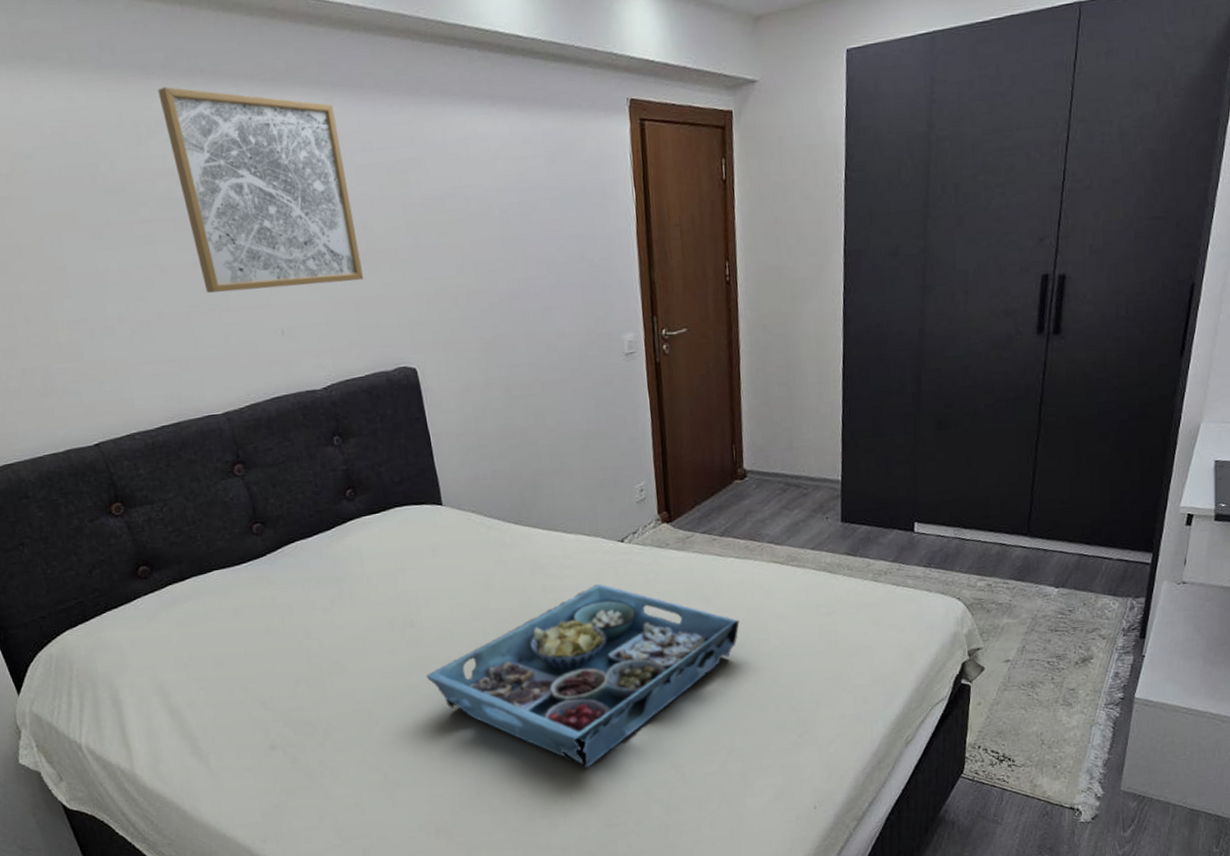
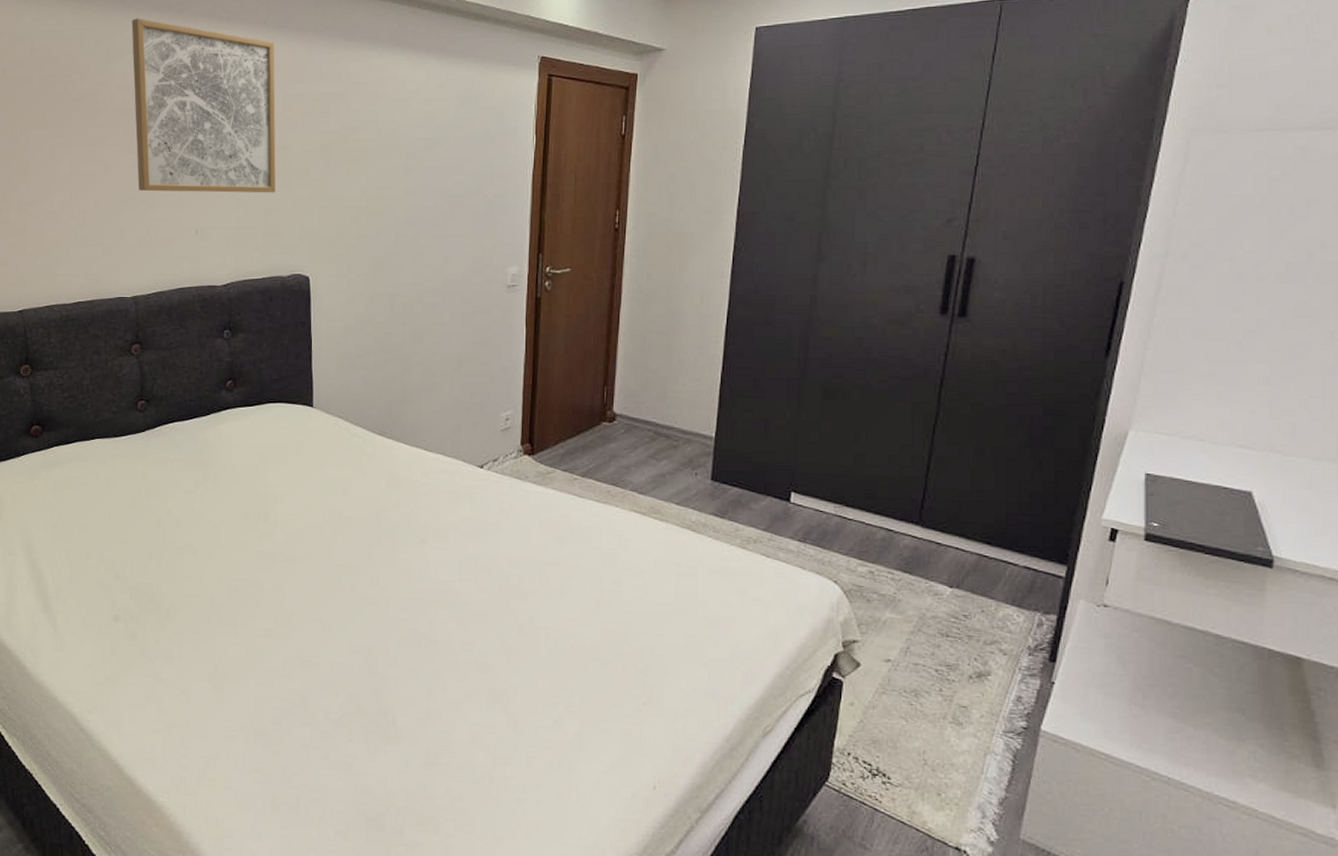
serving tray: present [426,584,740,768] -> none [271,506,592,697]

